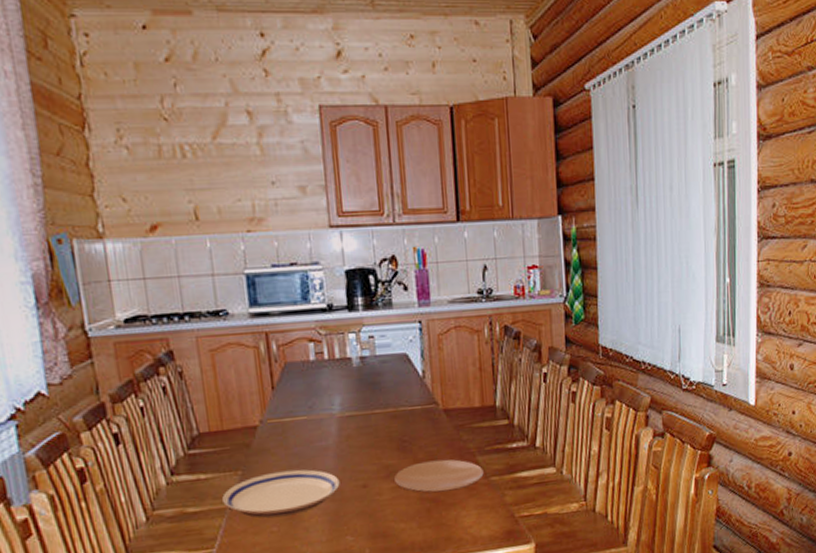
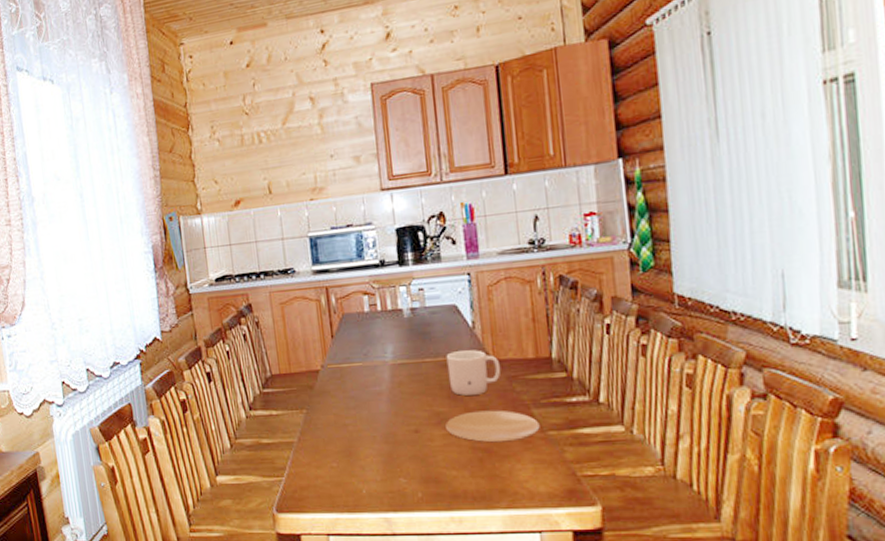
plate: present [222,469,340,518] -> none [290,411,393,455]
mug: none [396,399,450,447] -> present [446,350,501,396]

